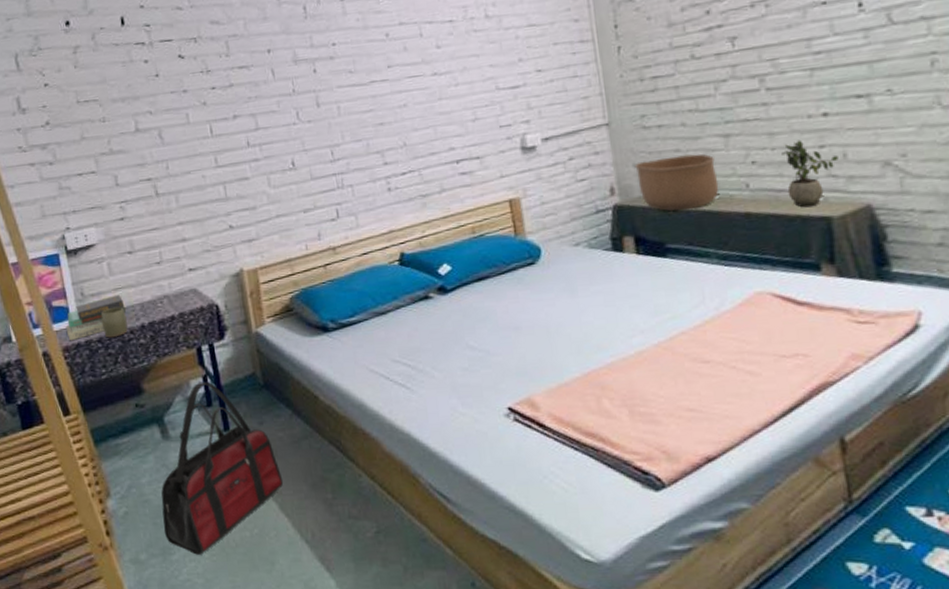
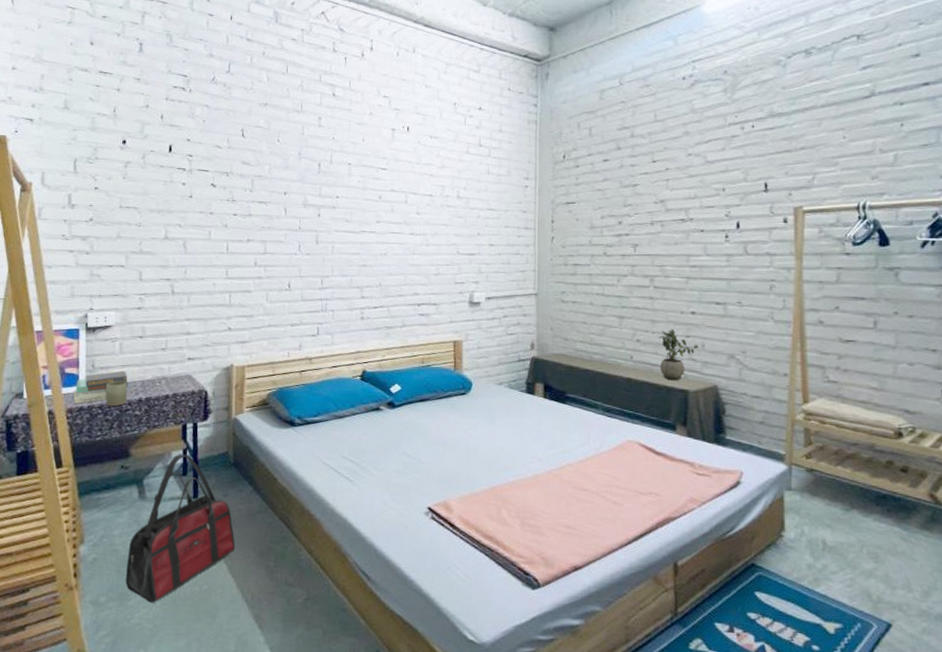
basket: present [635,154,719,211] -> none [552,327,611,369]

